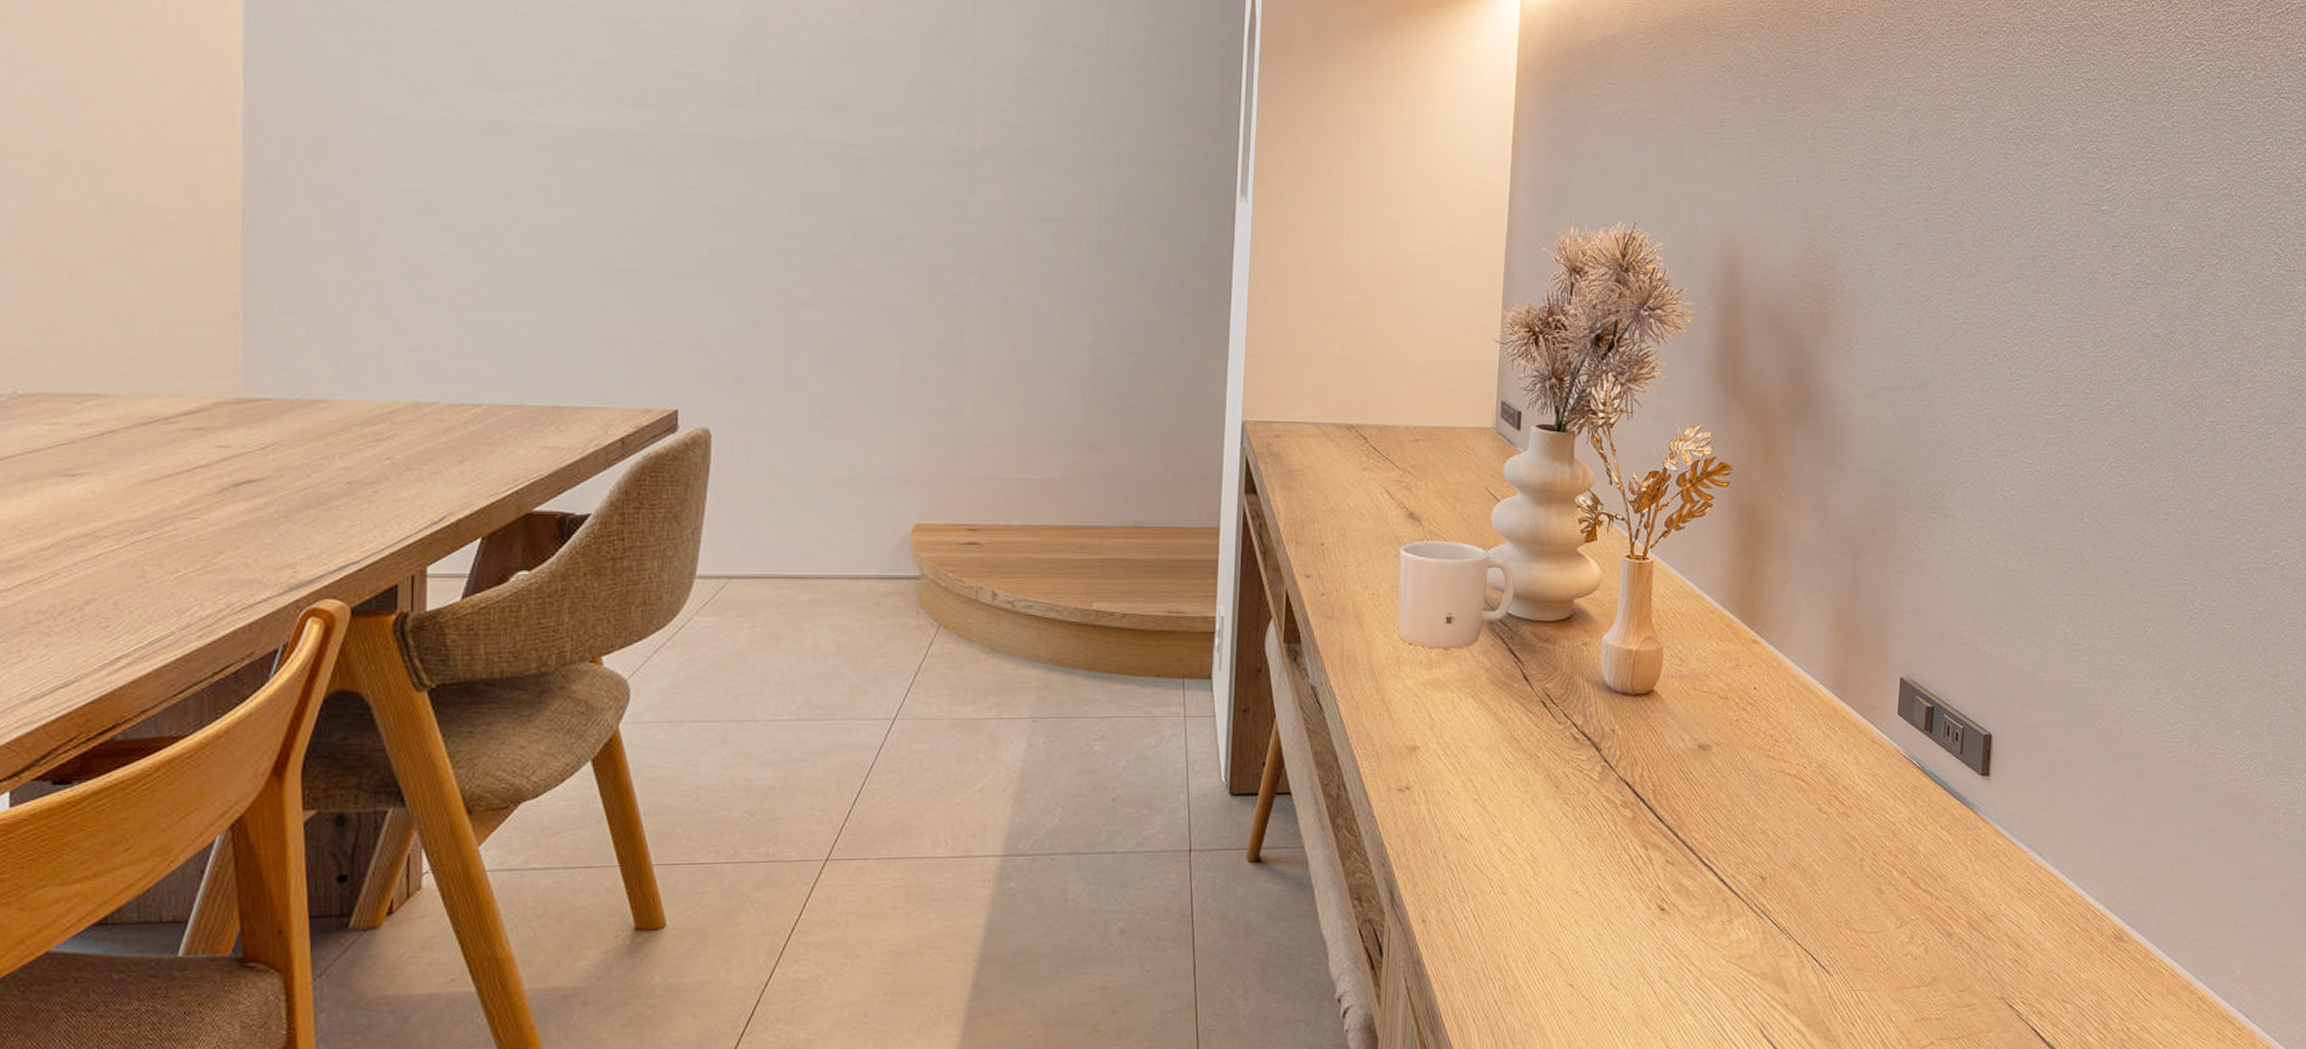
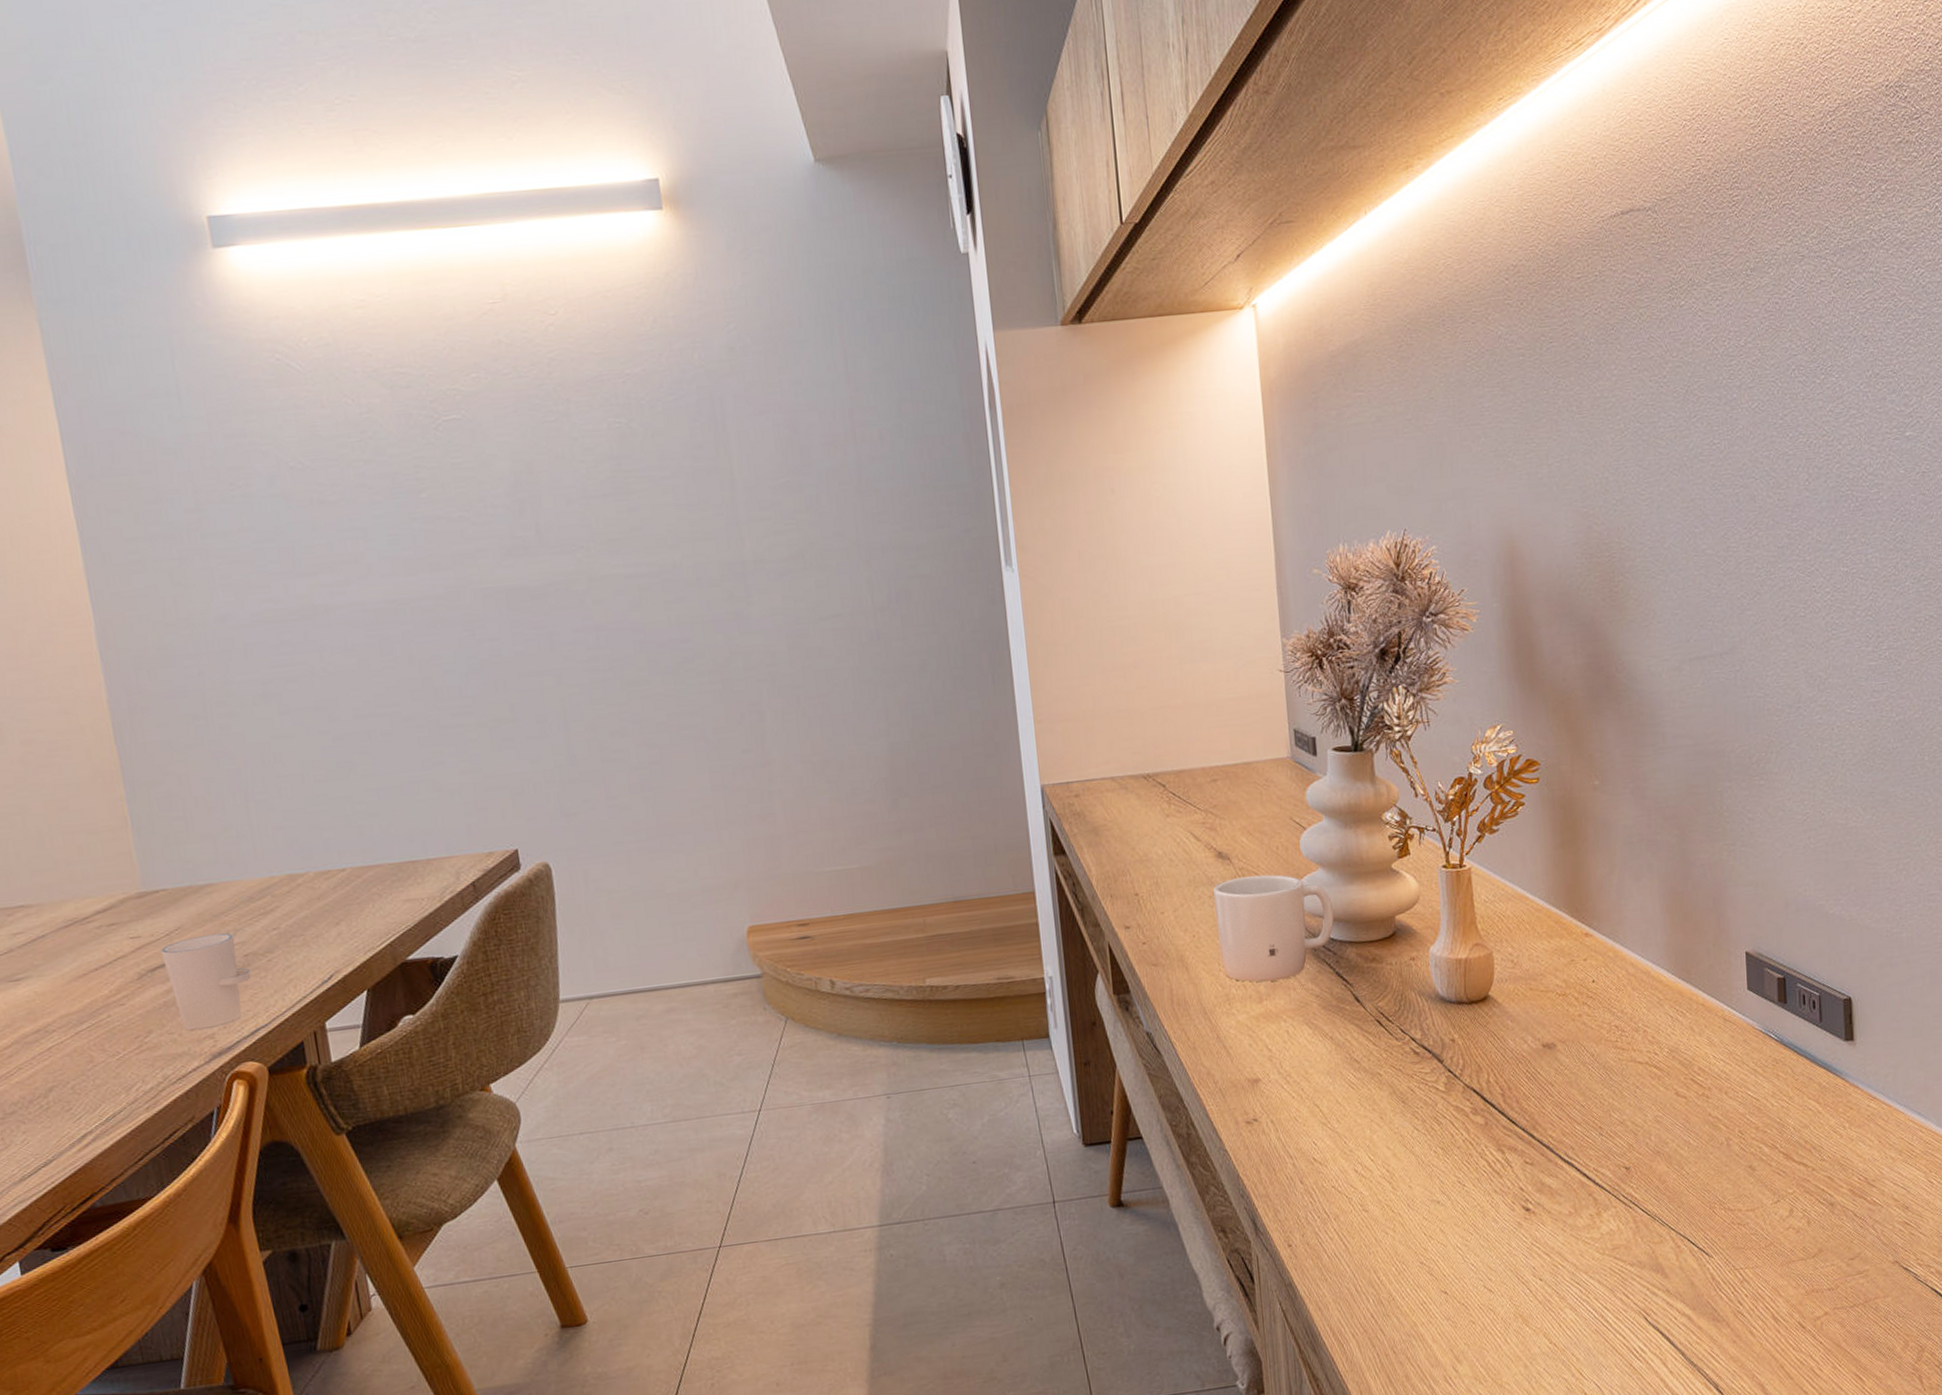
cup: none [251,454,351,558] -> present [161,933,252,1031]

